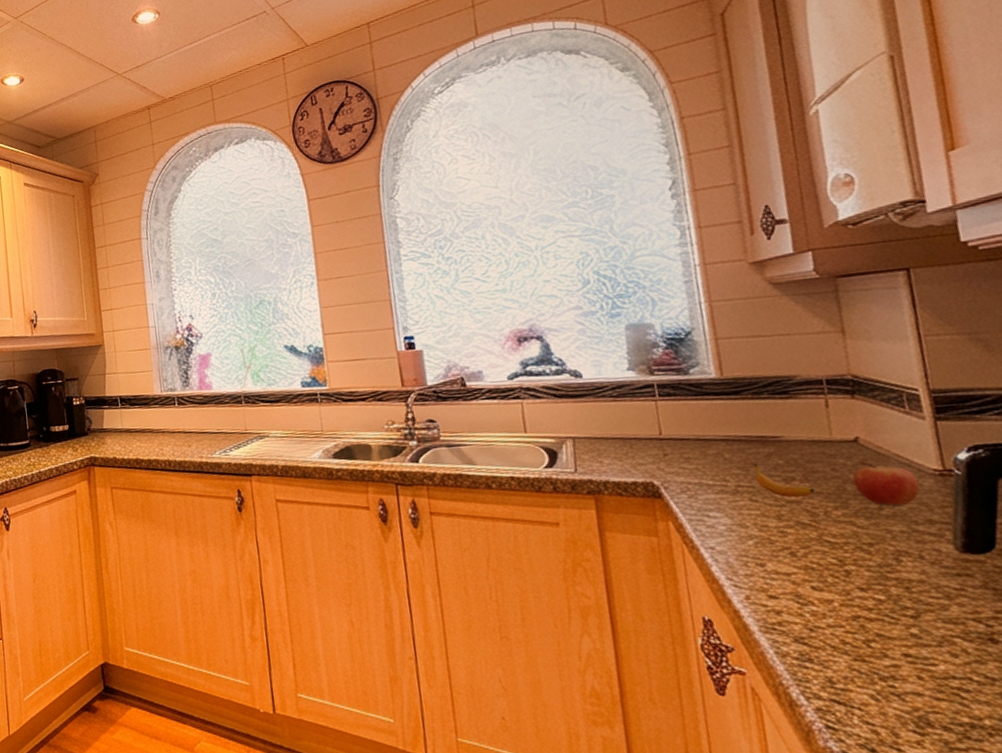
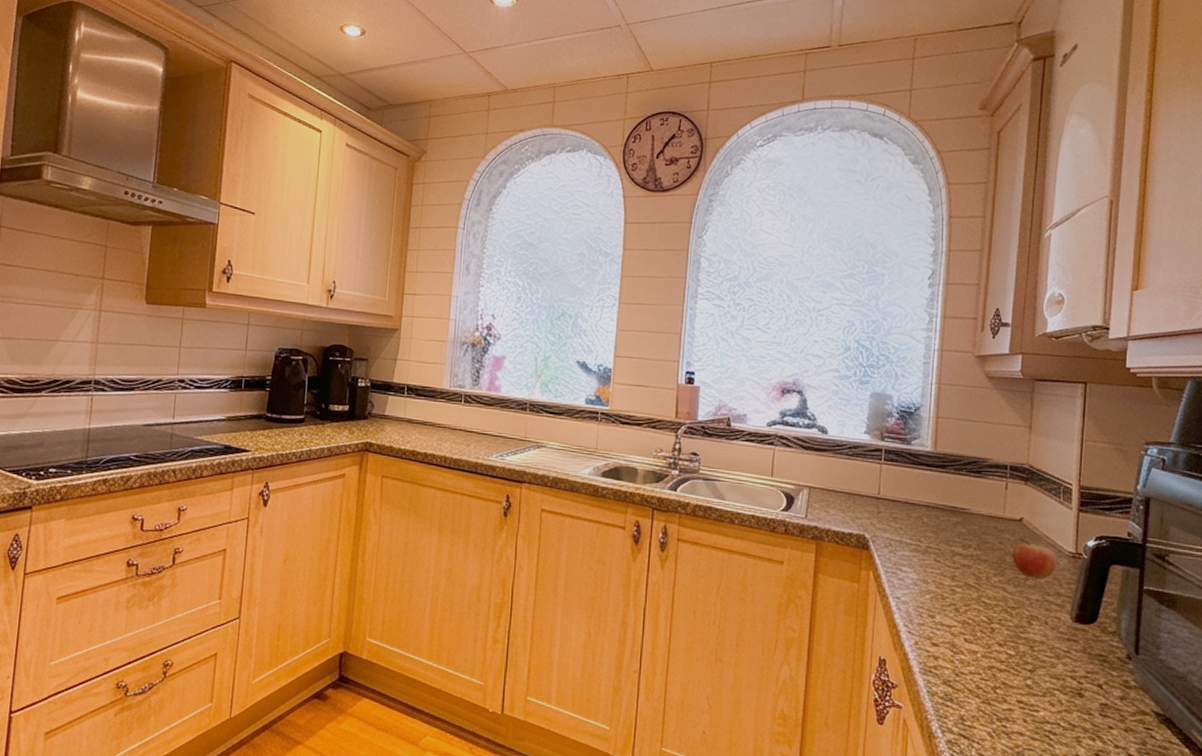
fruit: present [753,464,816,498] -> none [943,530,984,563]

